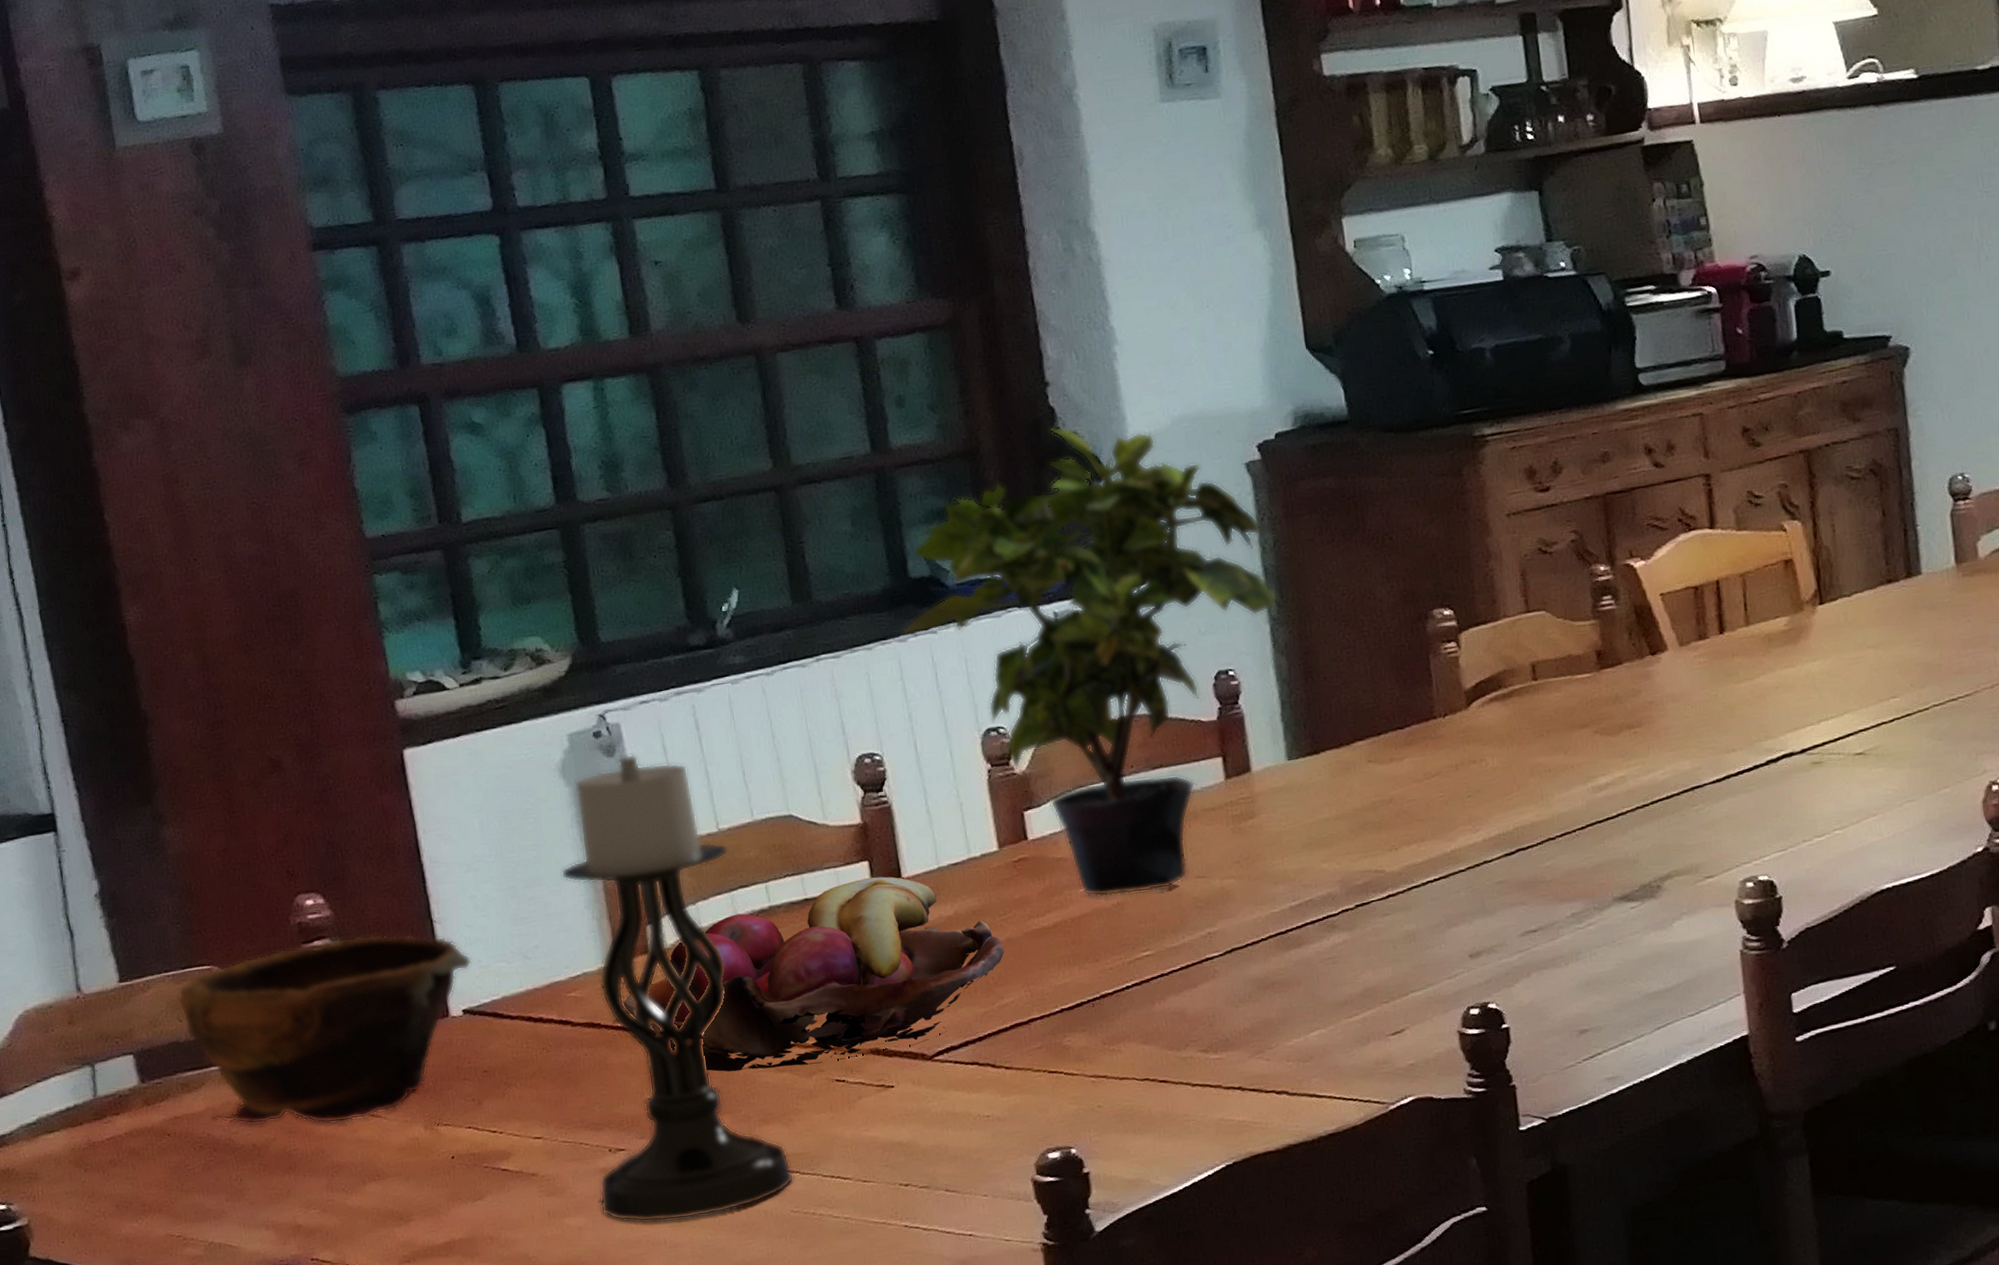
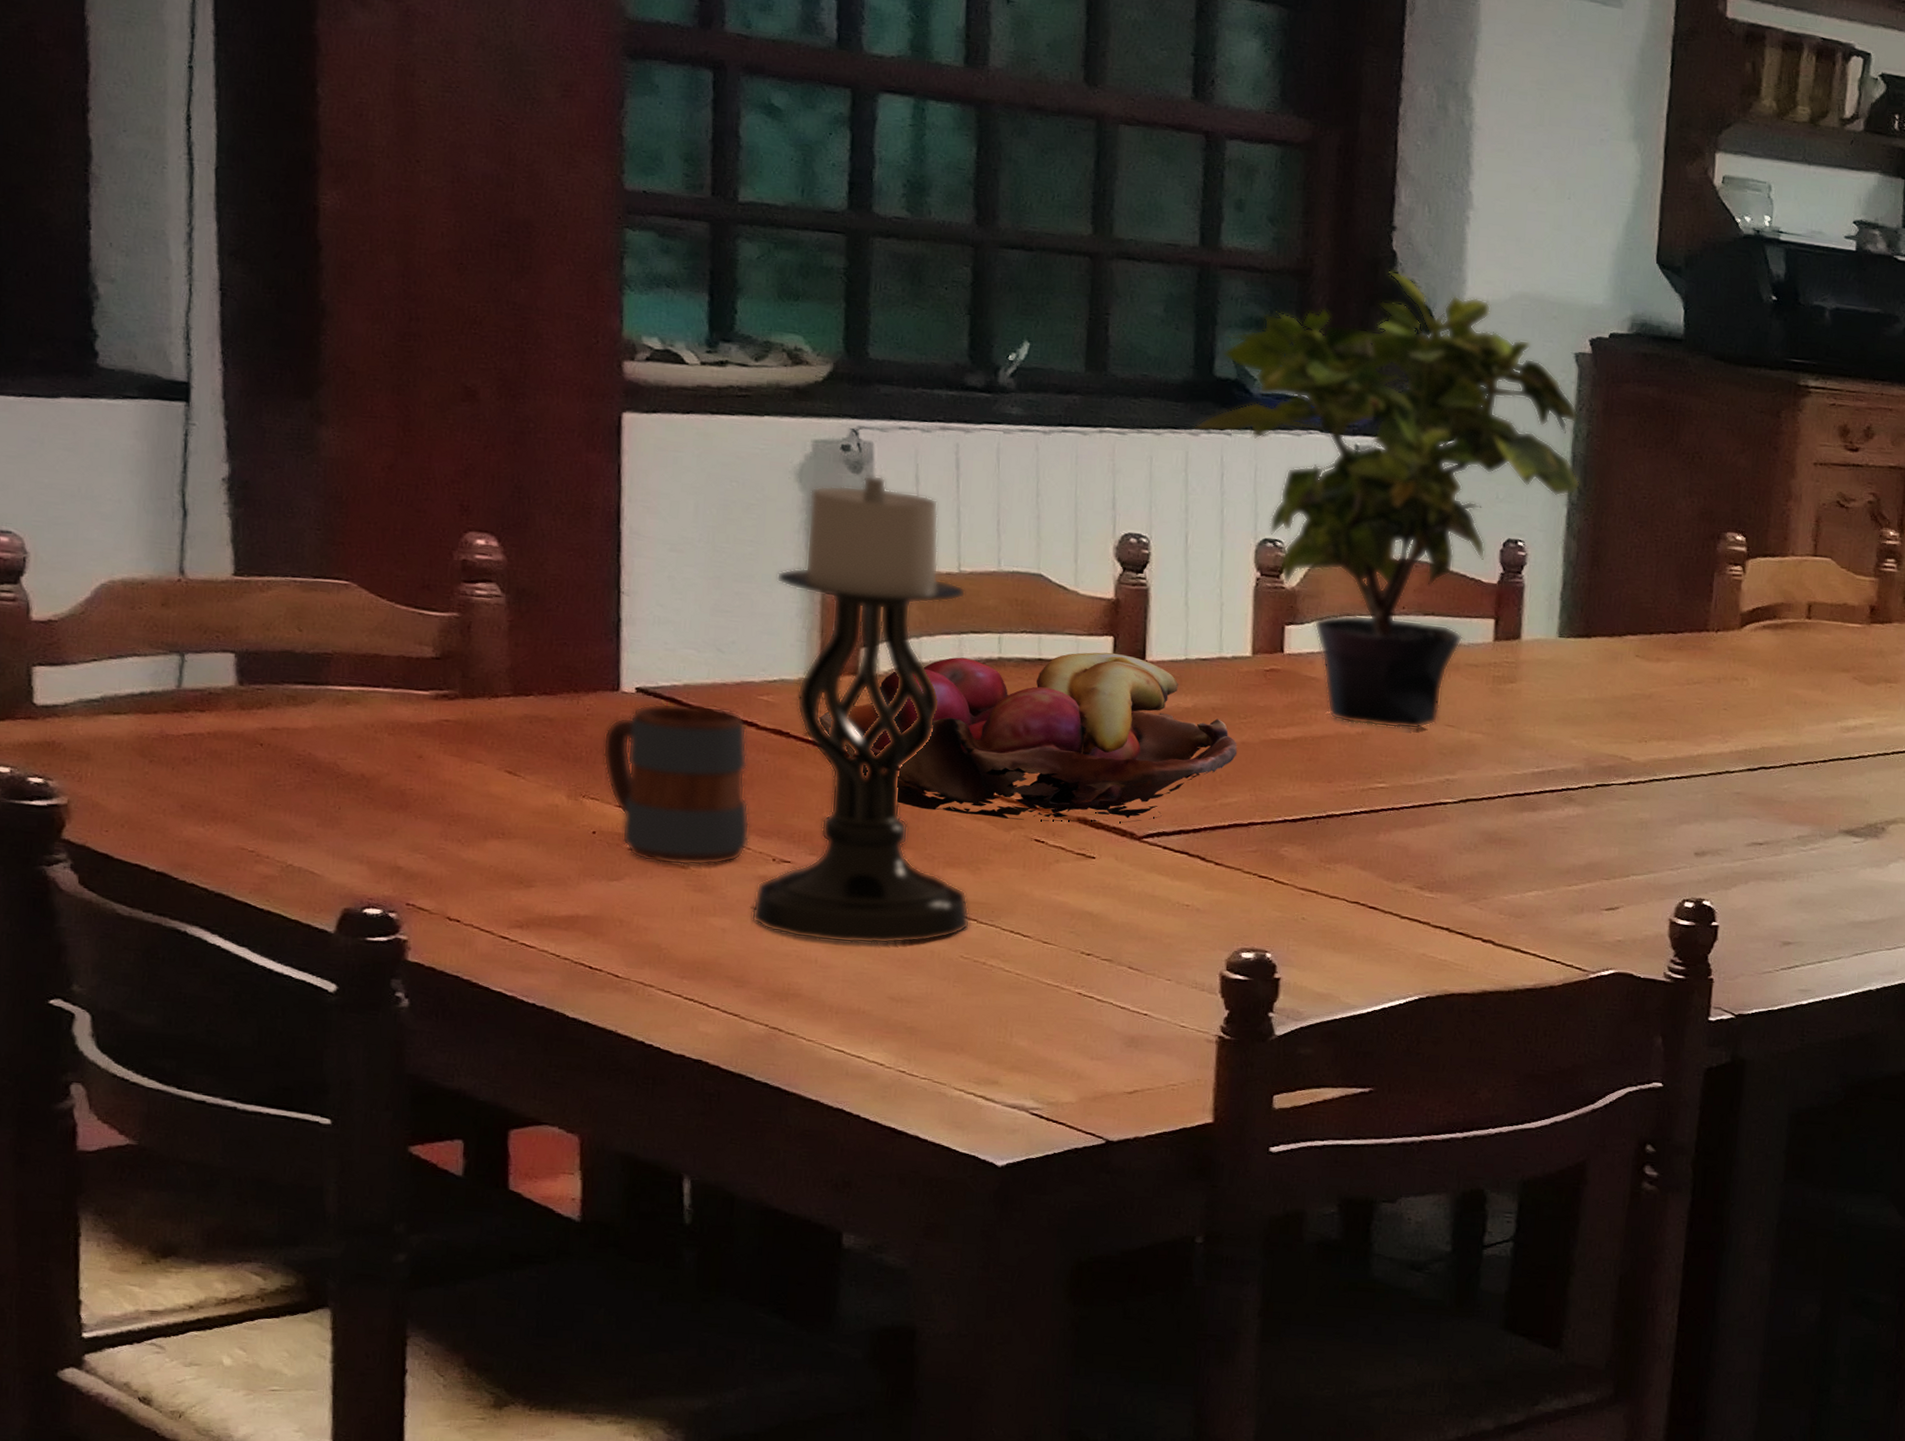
bowl: present [178,934,472,1125] -> none [302,582,657,774]
mug: none [444,1012,586,1175] -> present [602,703,750,866]

